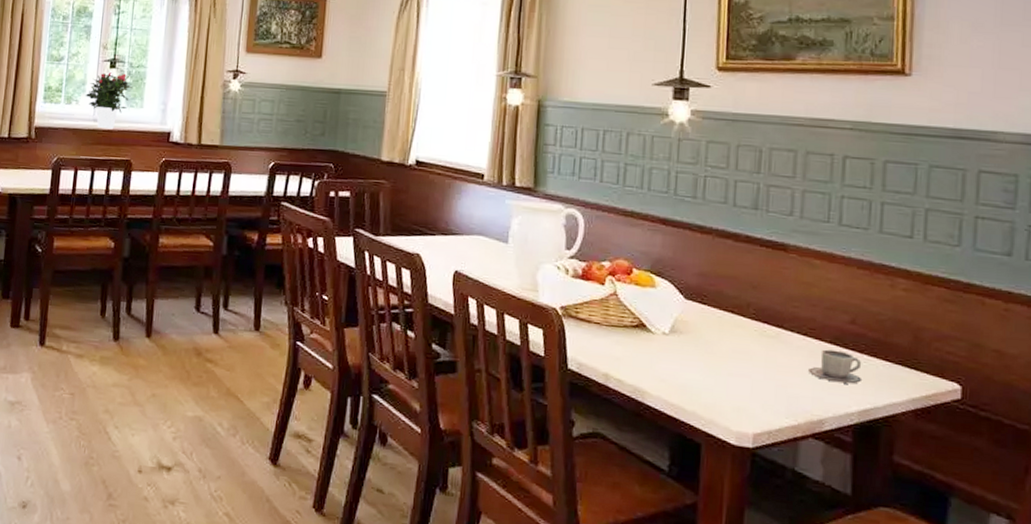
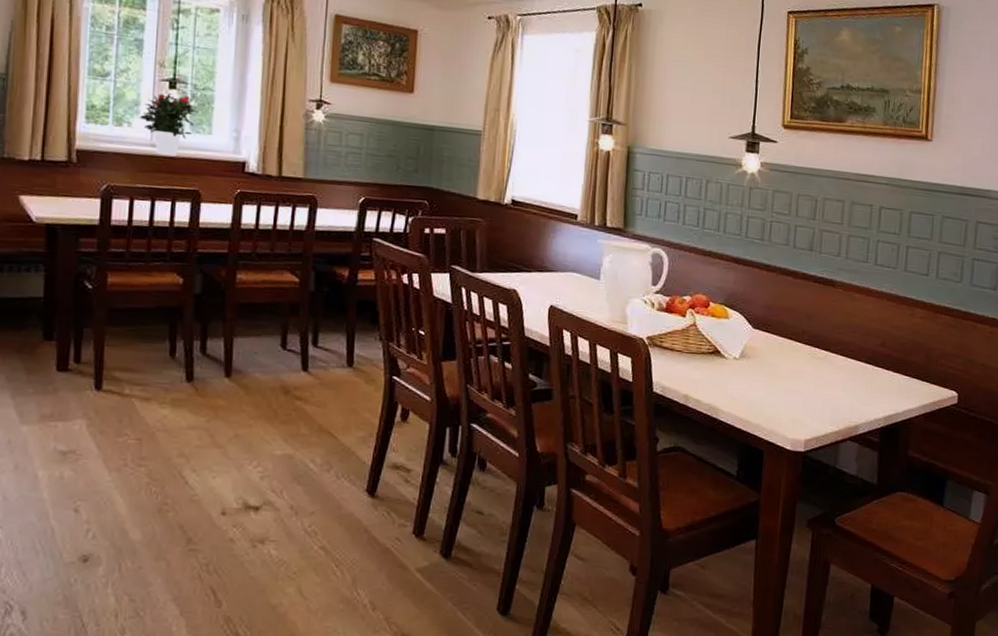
cup: present [807,349,863,385] -> none [847,368,888,396]

